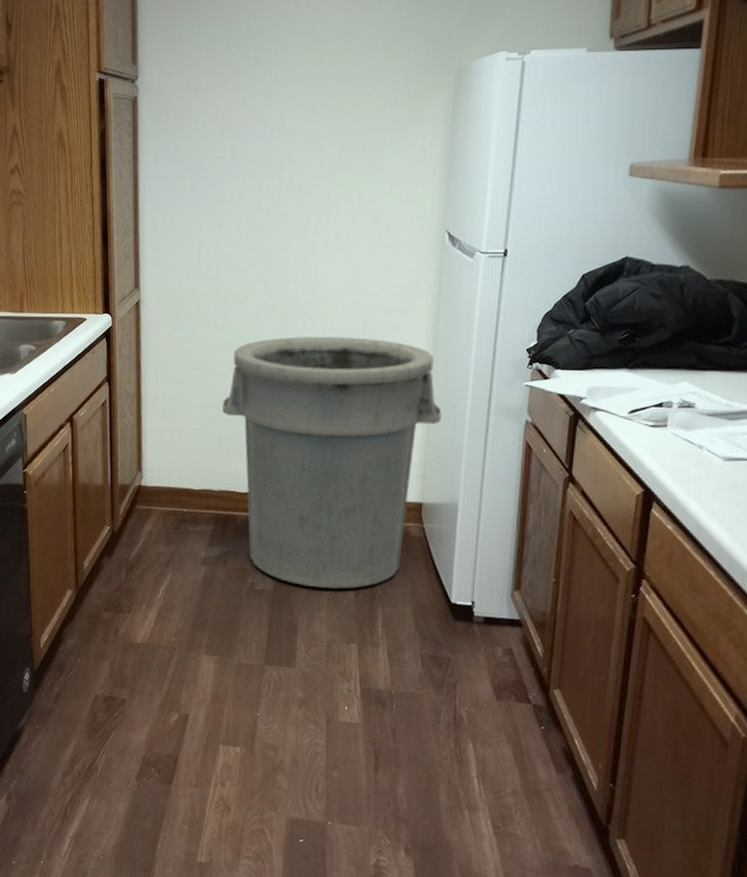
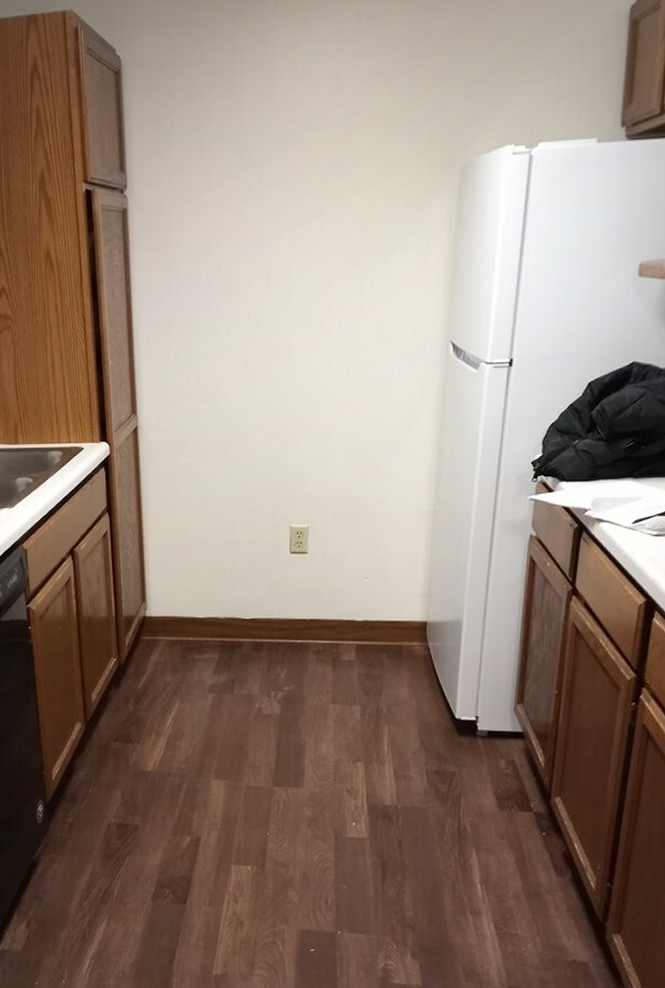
trash can: present [223,336,442,589] -> none [226,456,446,711]

